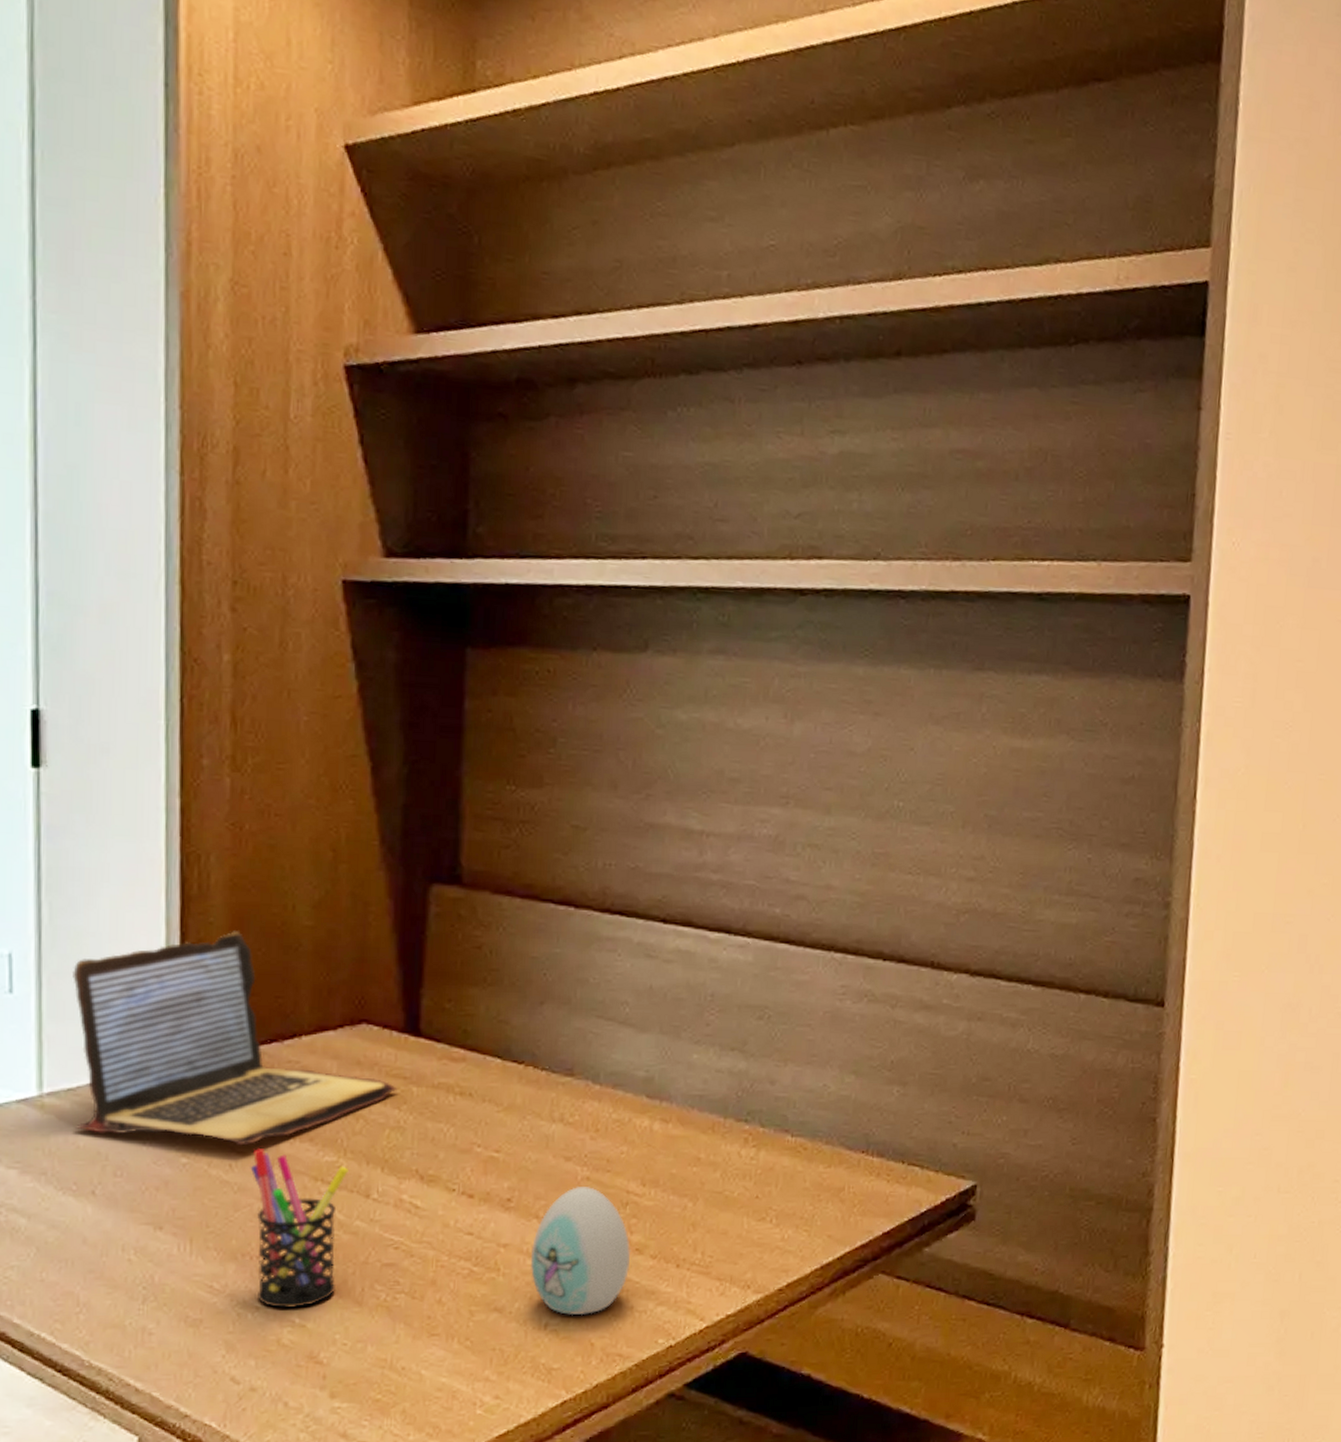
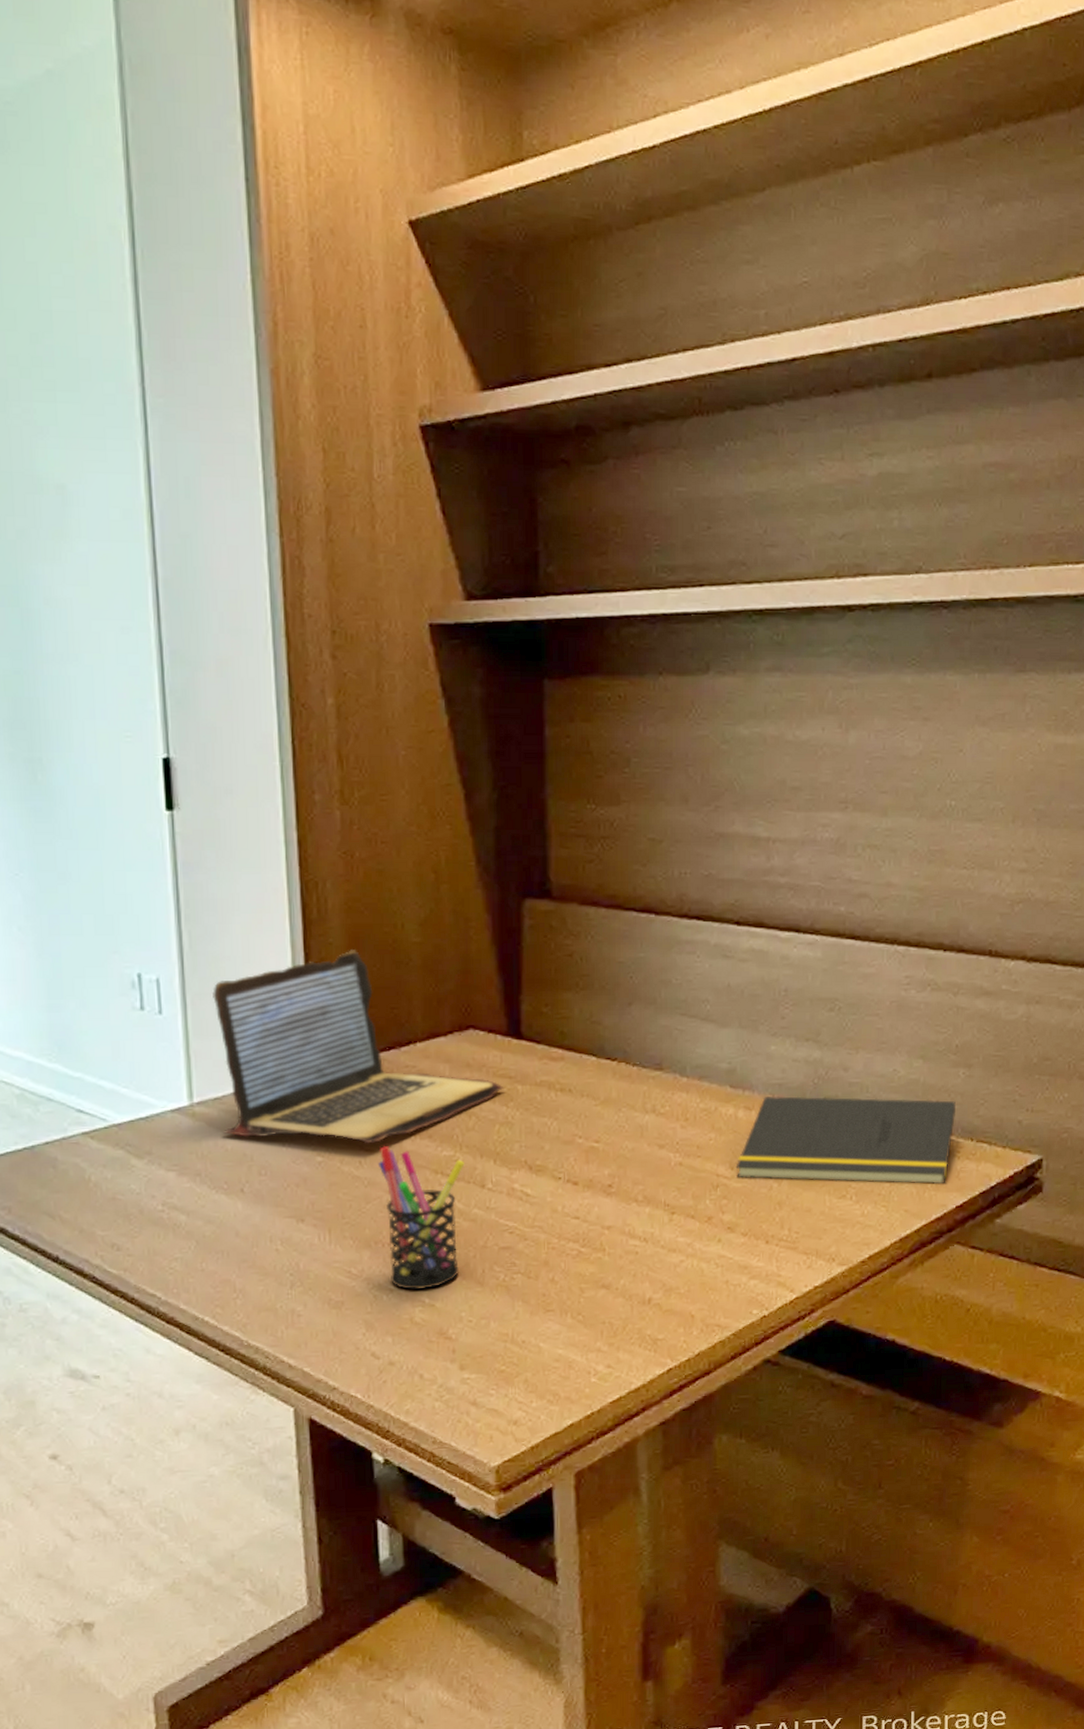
decorative egg: present [531,1187,631,1316] -> none [633,1172,724,1291]
notepad: none [648,1108,888,1208] -> present [735,1095,956,1184]

